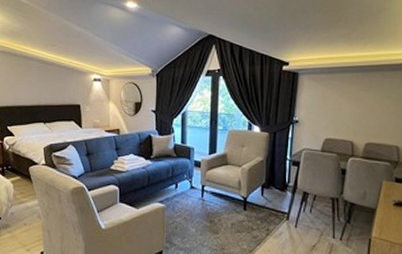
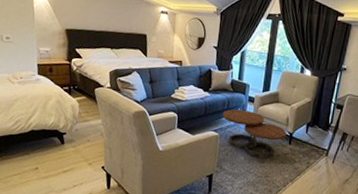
coffee table: none [167,176,240,228] -> present [222,109,287,159]

